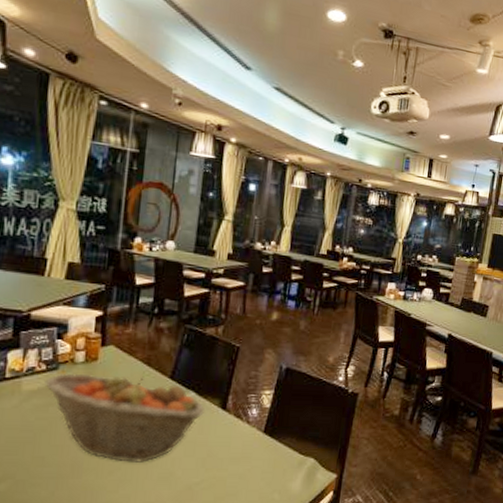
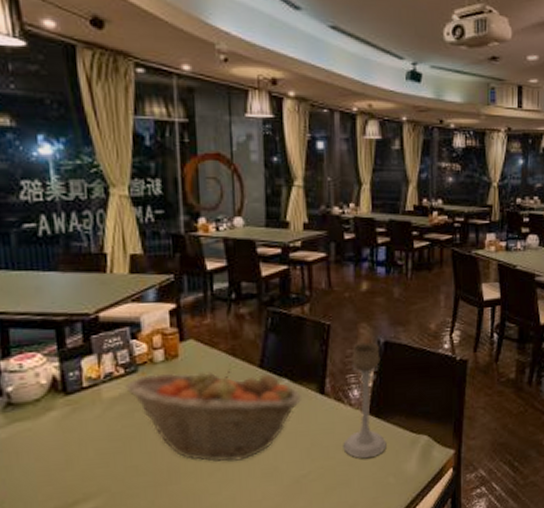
candle holder: none [236,367,281,474] -> present [343,342,387,459]

